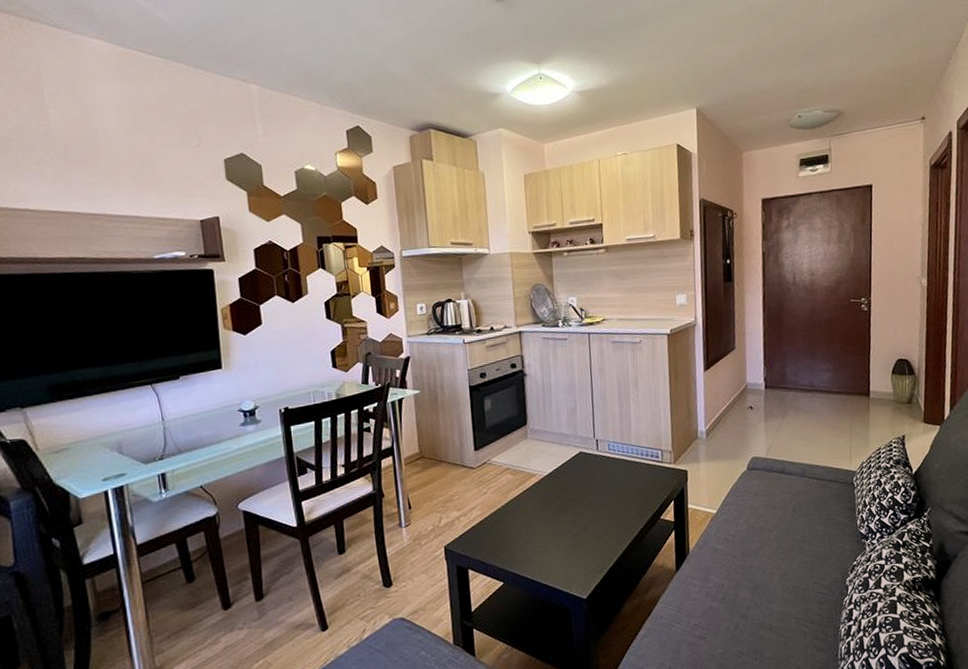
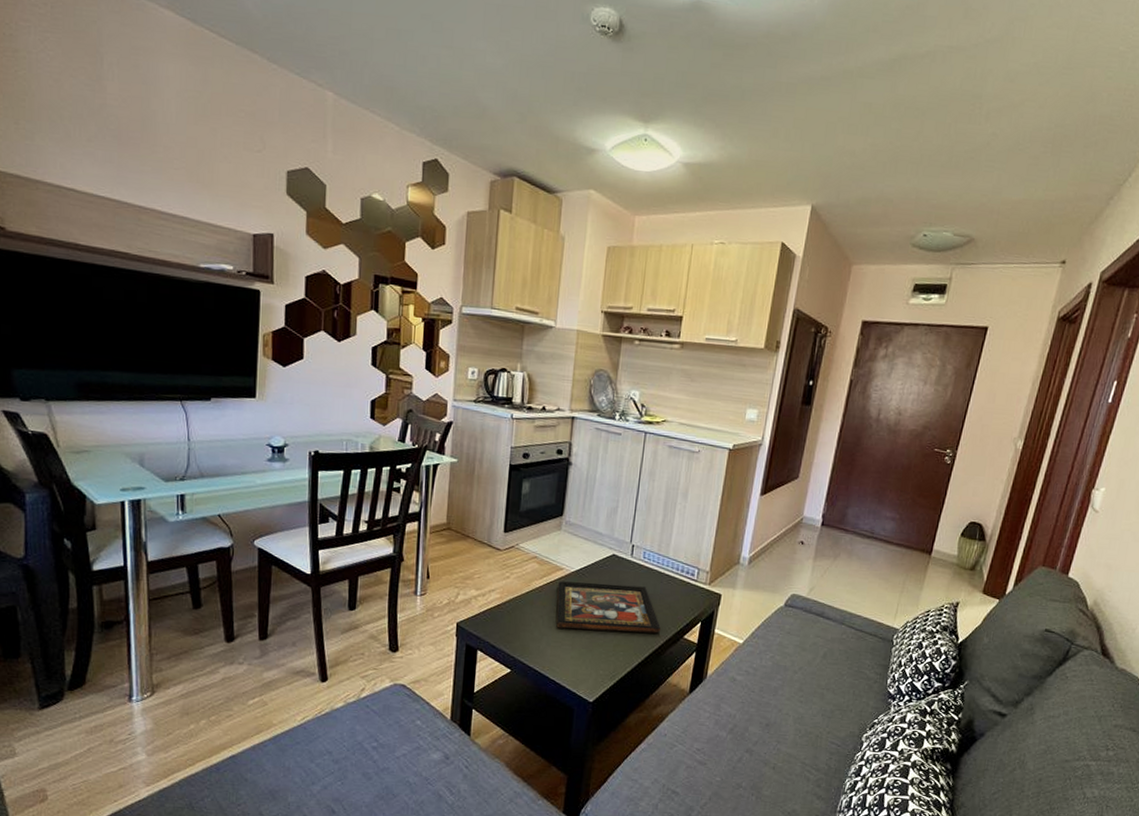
decorative tray: none [534,477,638,533] -> present [556,581,661,634]

